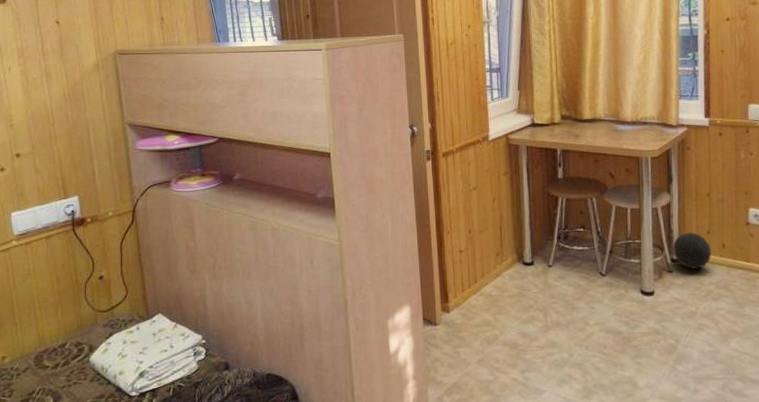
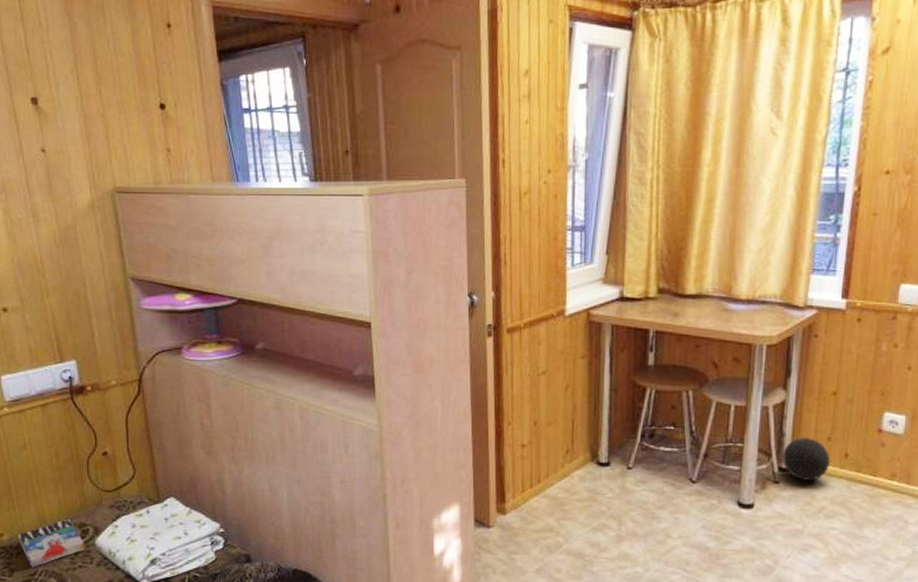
book: none [19,340,80,387] -> present [18,519,85,568]

